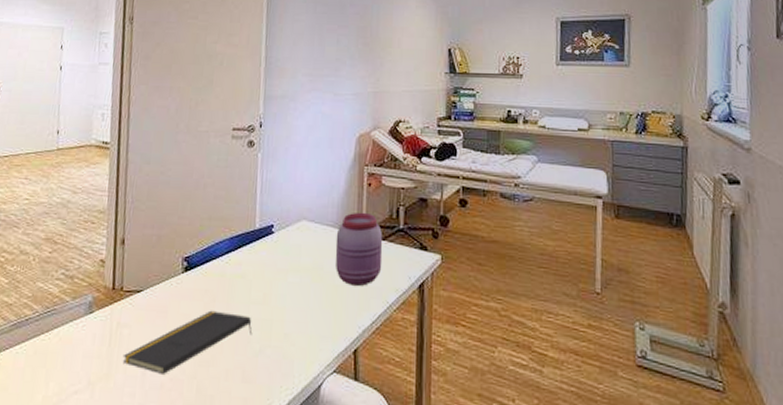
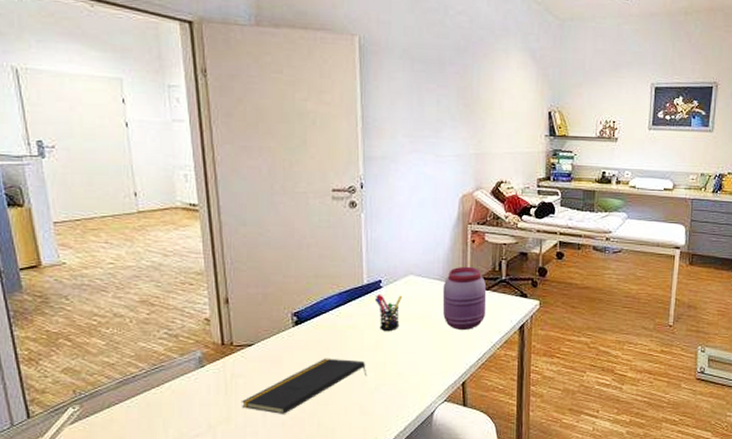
pen holder: none [265,239,294,284] -> present [374,293,403,332]

